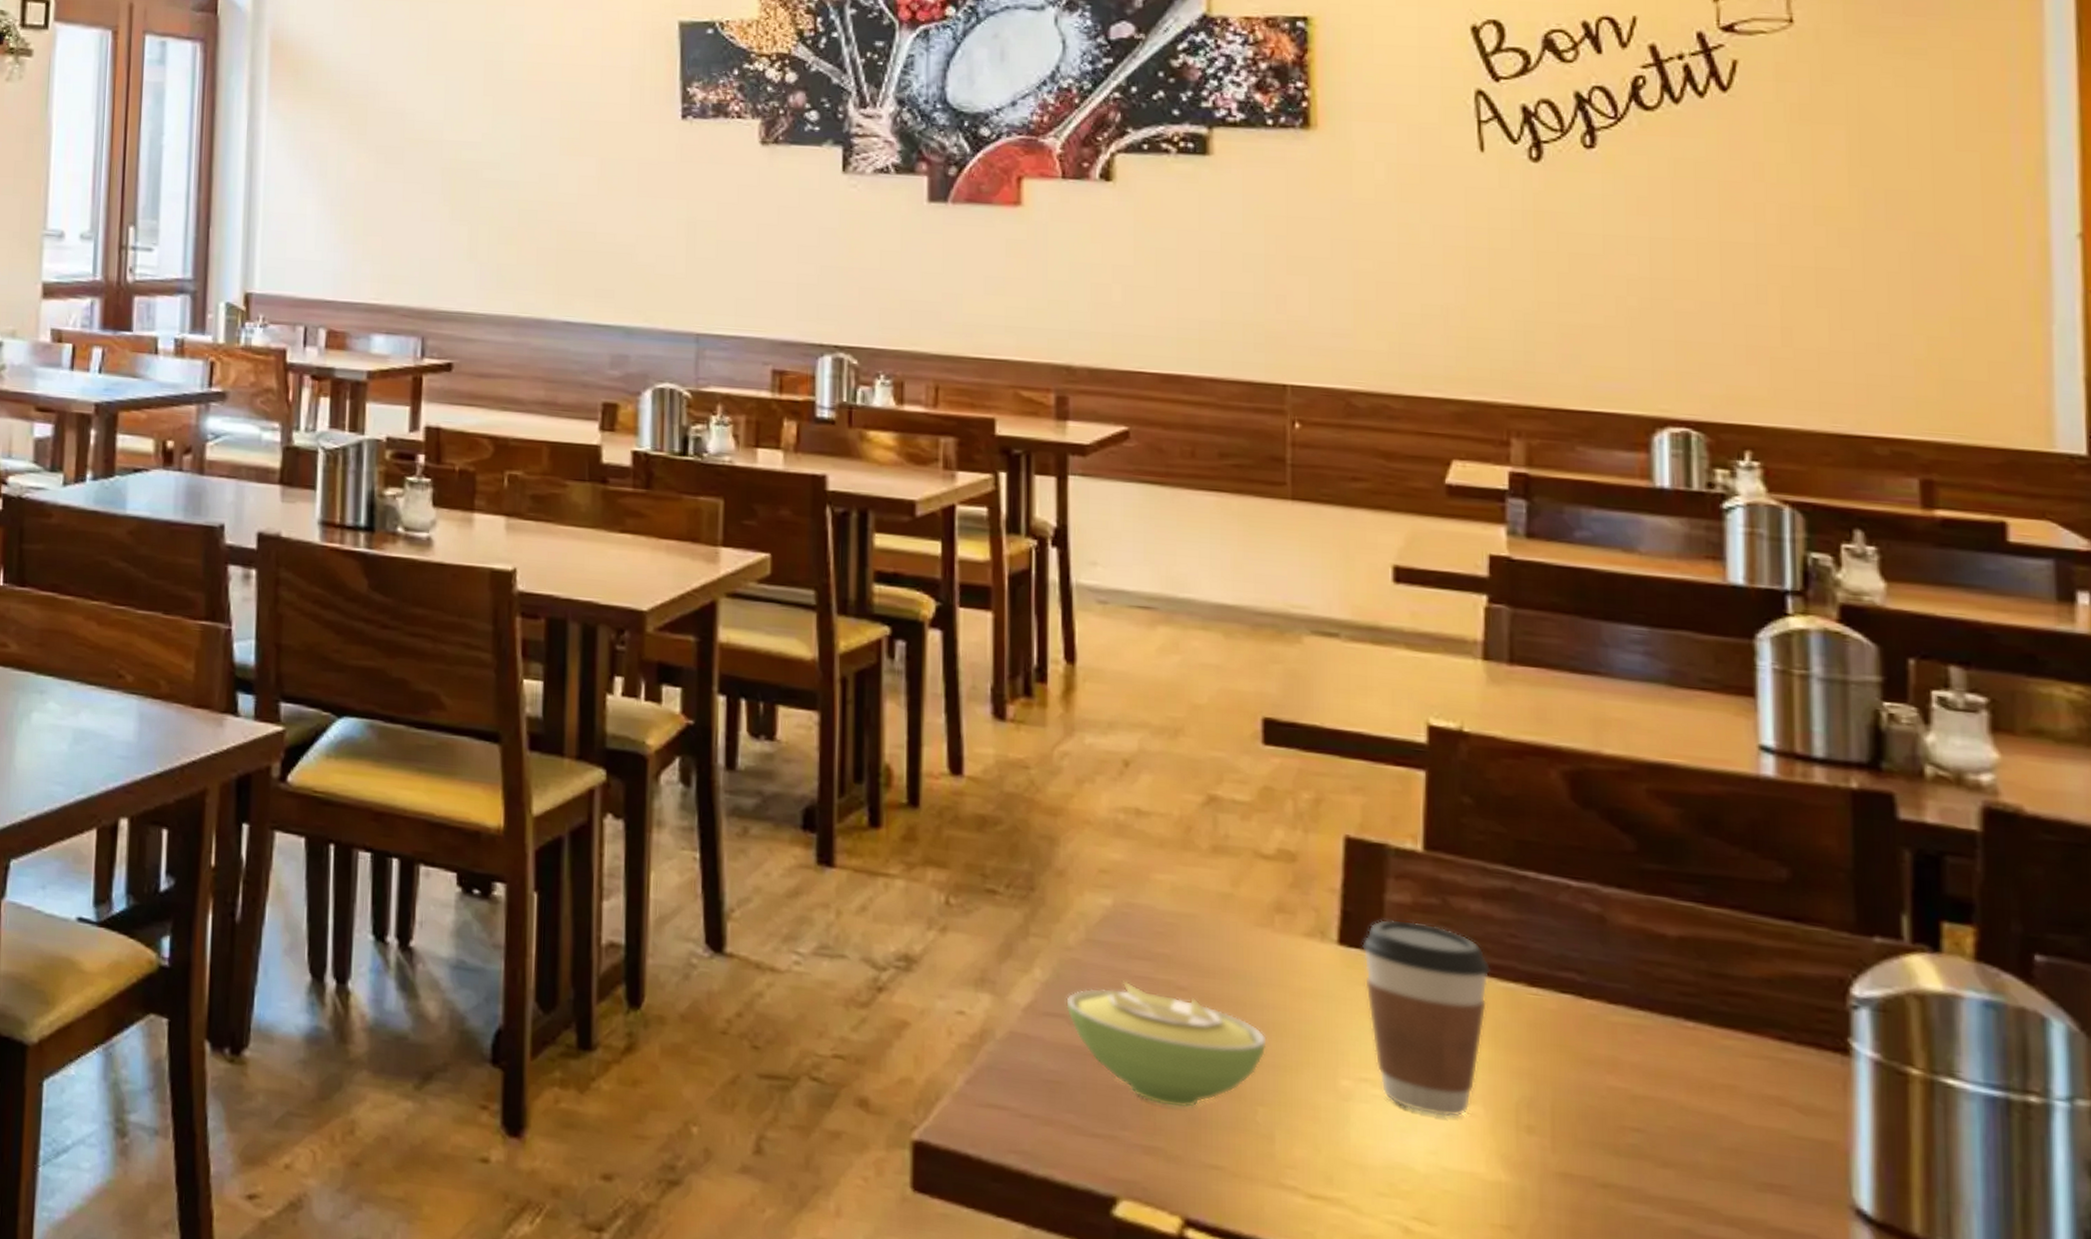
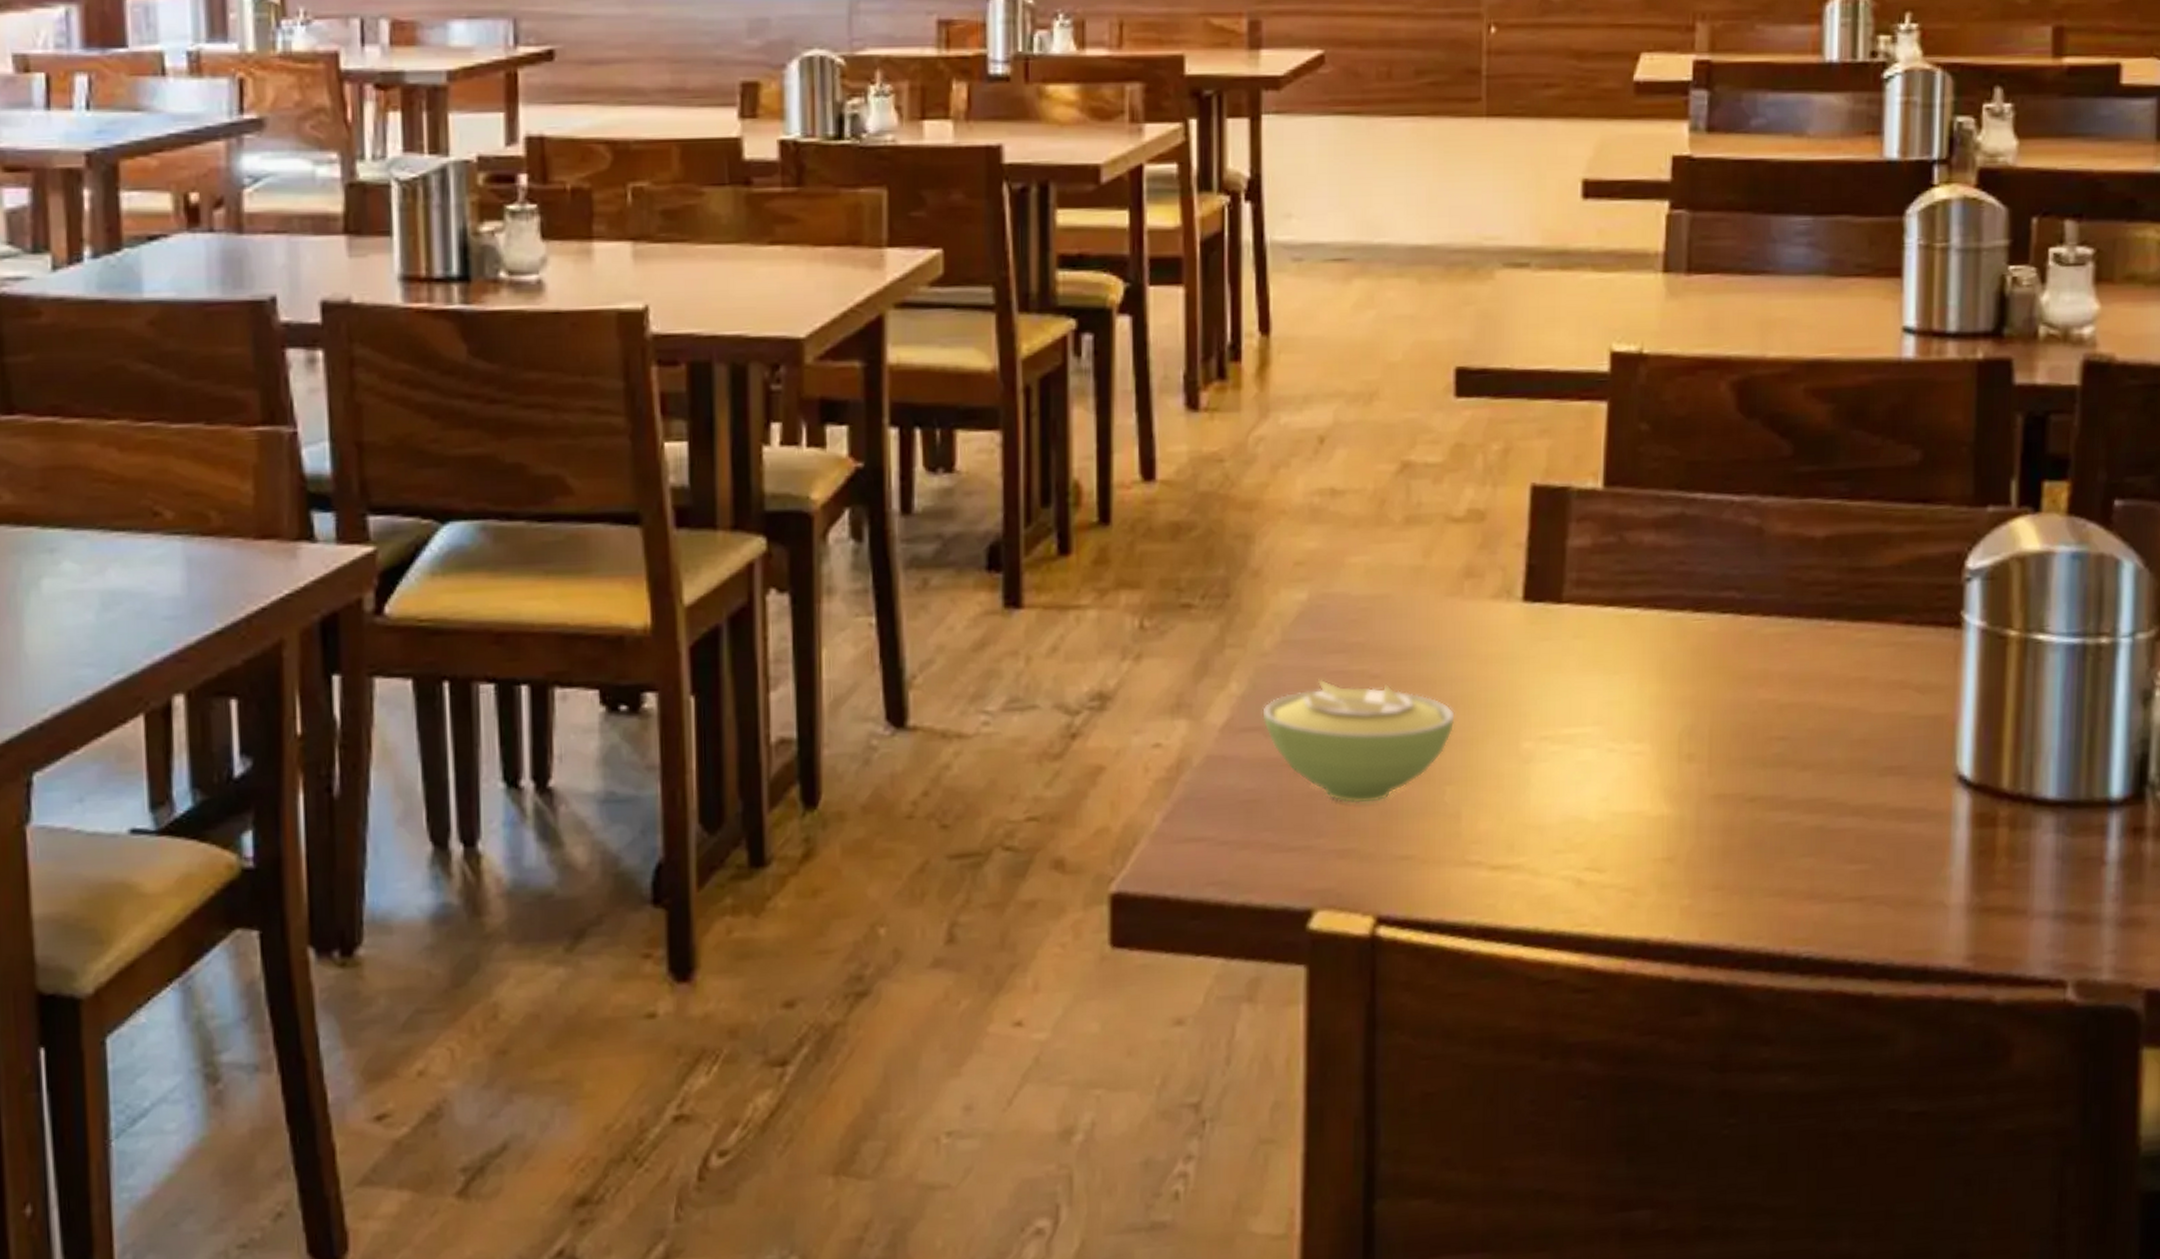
coffee cup: present [1362,919,1490,1118] -> none [1545,564,1660,762]

